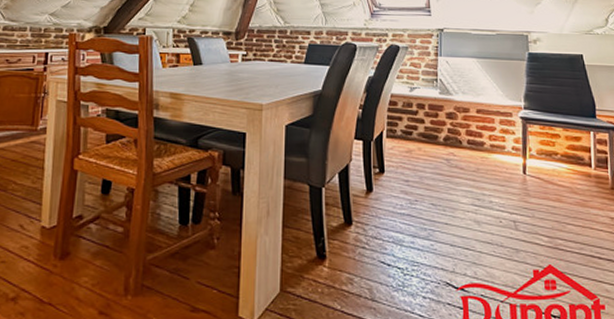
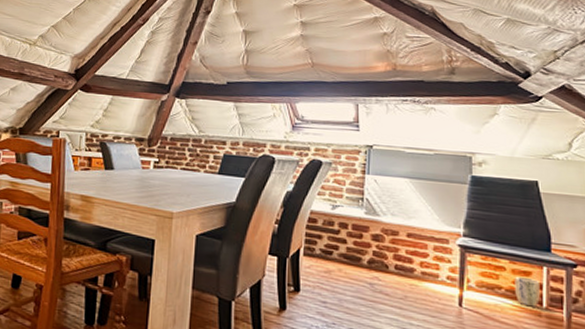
plant pot: none [568,142,590,169] -> present [515,276,541,307]

